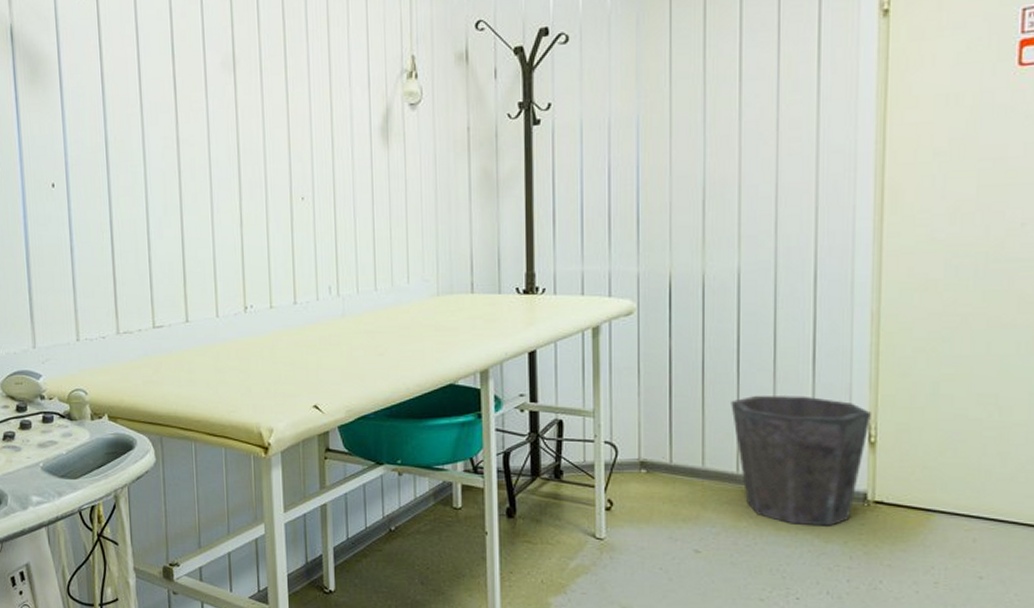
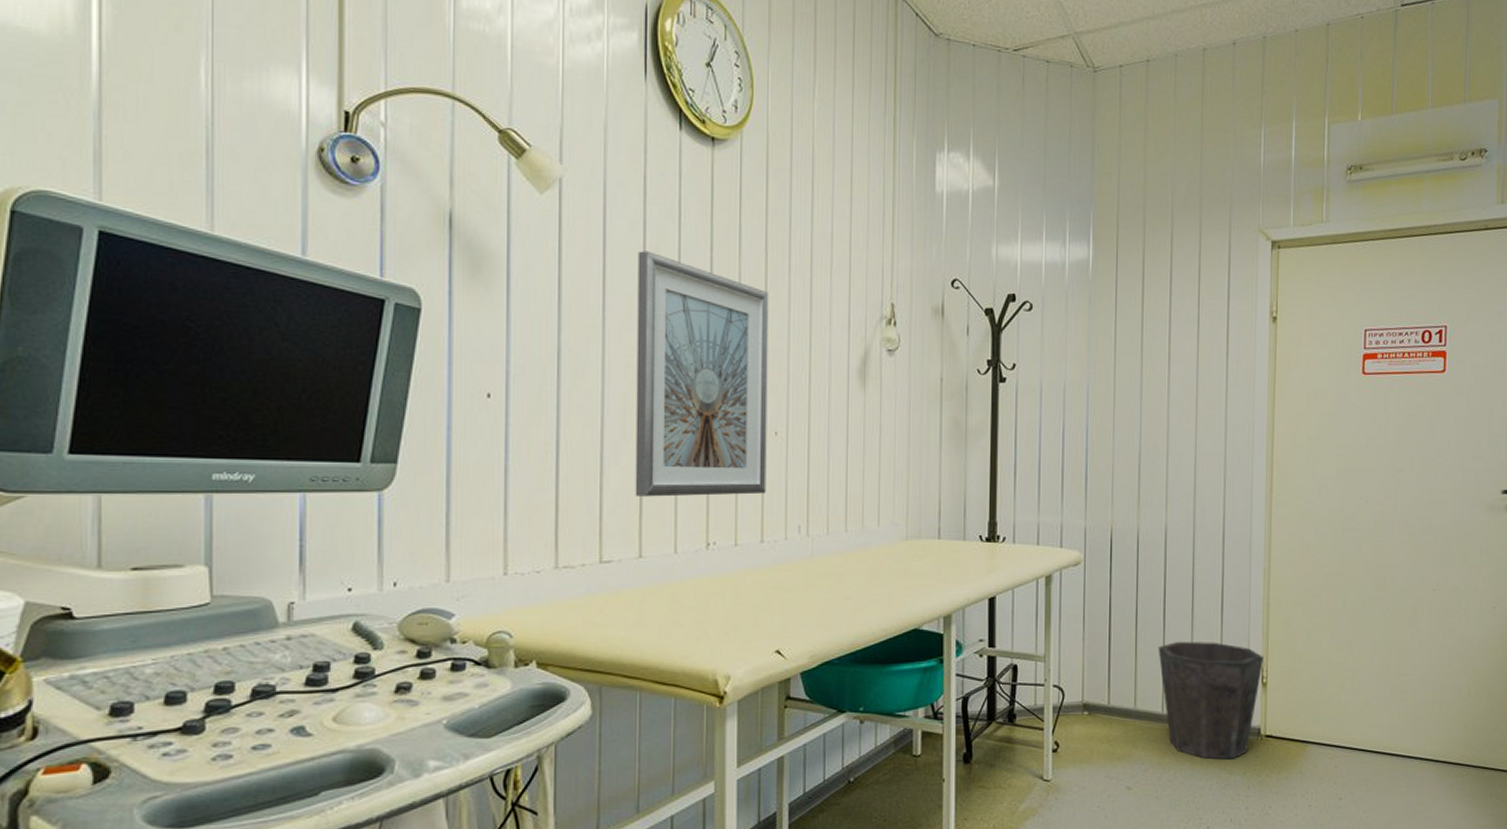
picture frame: none [166,36,296,267] -> present [635,251,769,497]

